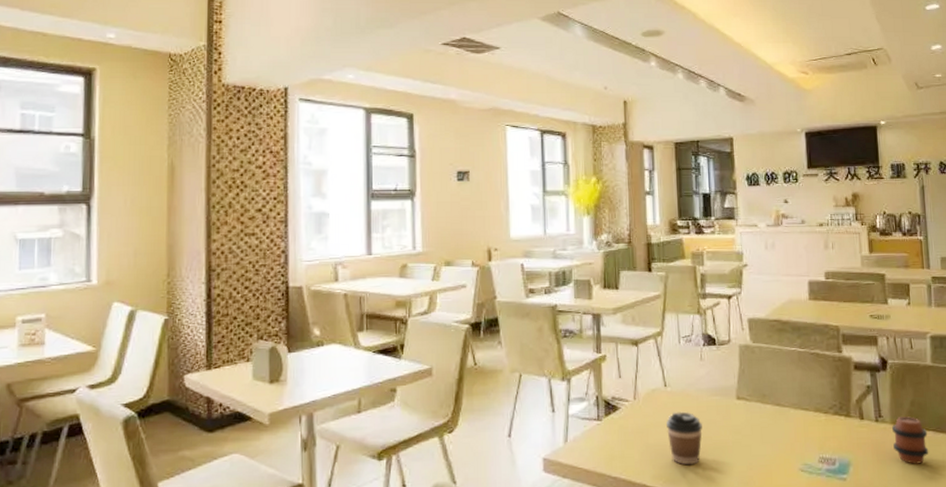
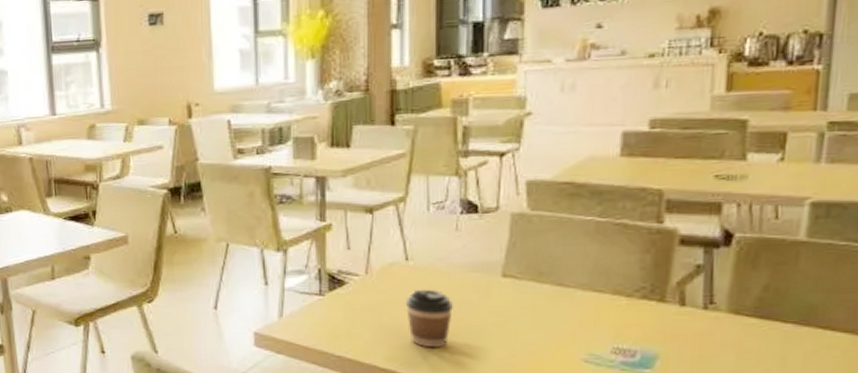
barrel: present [892,416,929,464] -> none [727,304,784,362]

